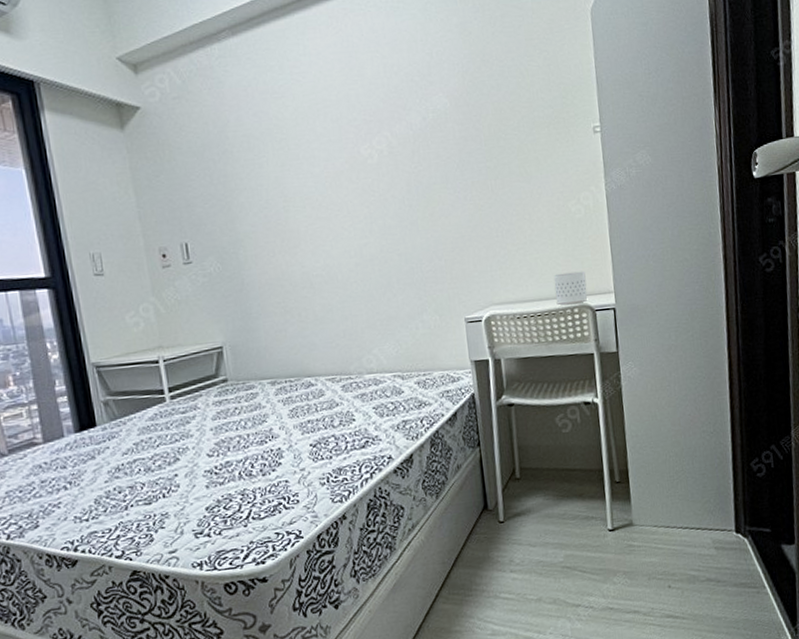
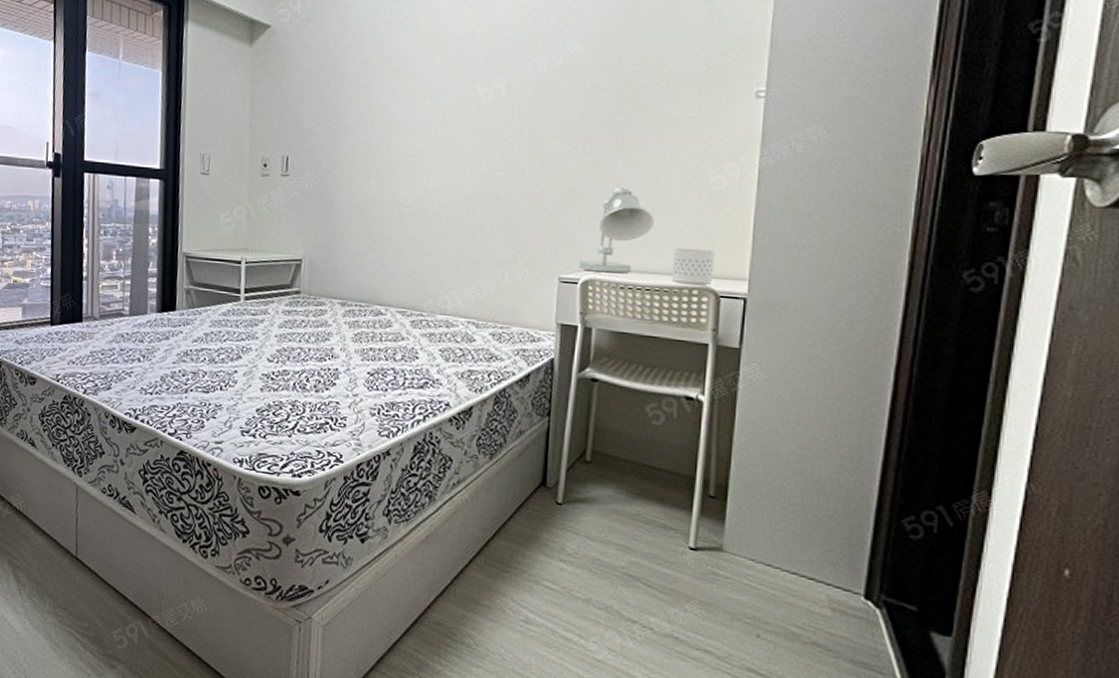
desk lamp: none [480,227,534,308] -> present [579,187,654,273]

